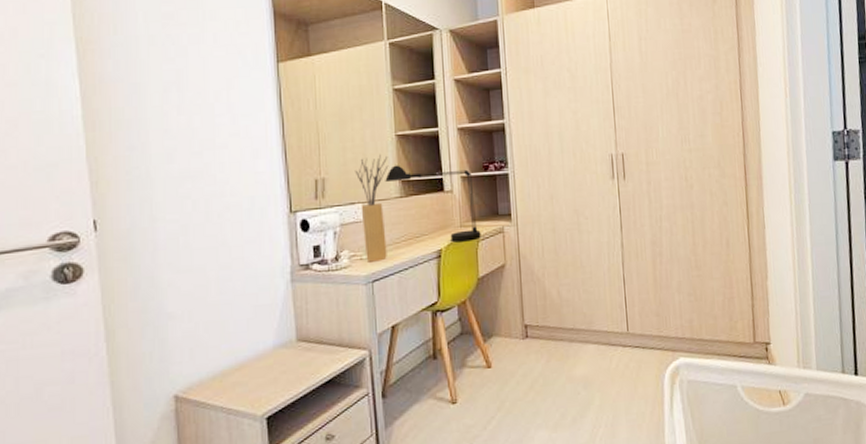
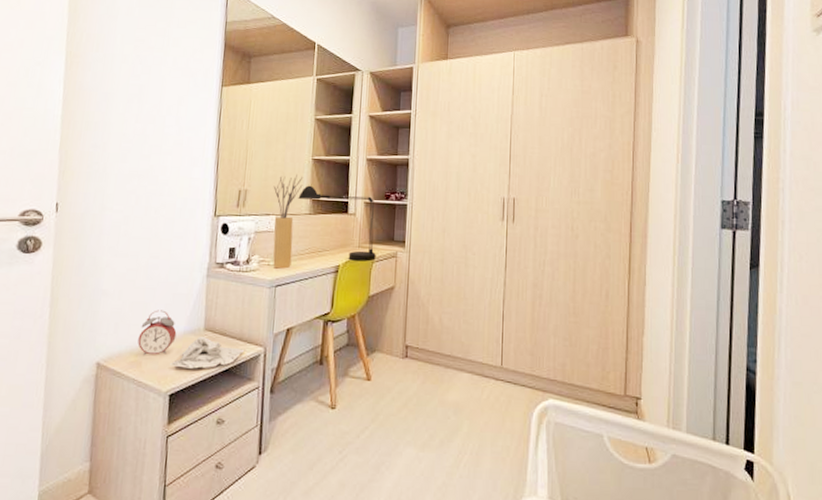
alarm clock: none [220,326,265,380] -> present [138,310,177,356]
tissue: none [261,347,347,387] -> present [169,335,245,369]

